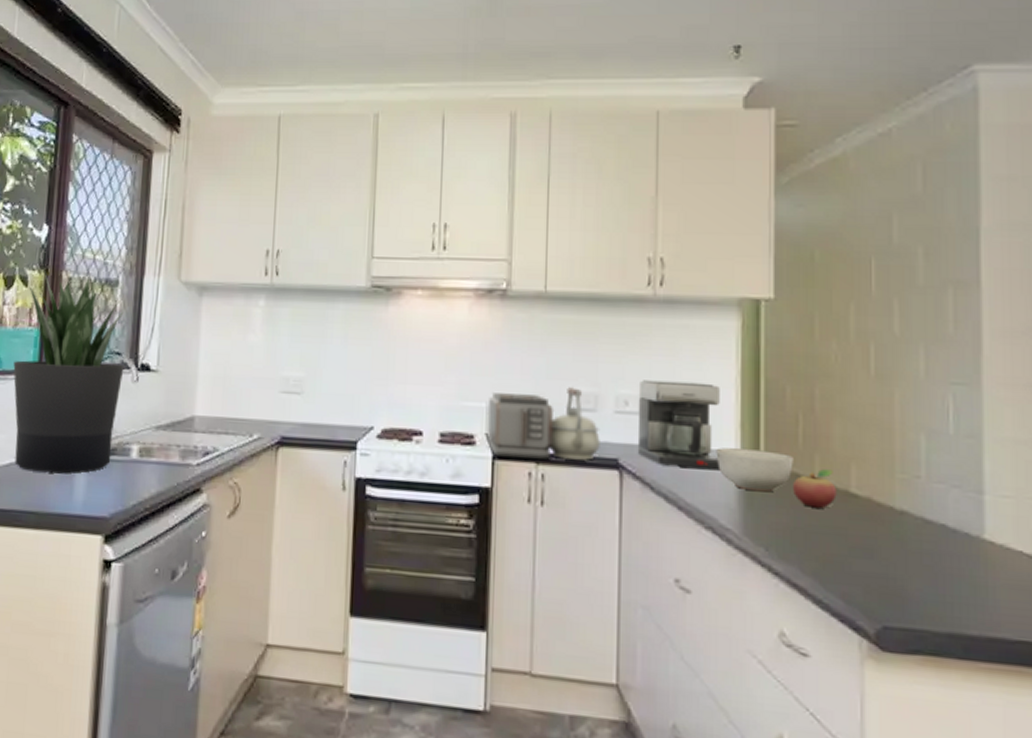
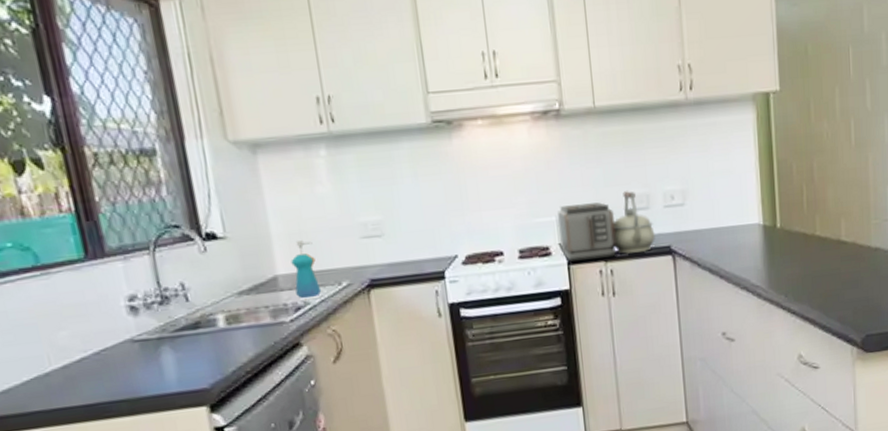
planter: present [13,268,125,474] -> none [48,146,198,362]
soap dispenser: none [208,384,234,445] -> present [291,239,322,300]
coffee maker: present [637,380,721,469] -> none [681,170,749,245]
bowl: present [716,448,793,492] -> none [744,218,801,253]
fruit: present [793,469,837,508] -> none [802,225,832,258]

